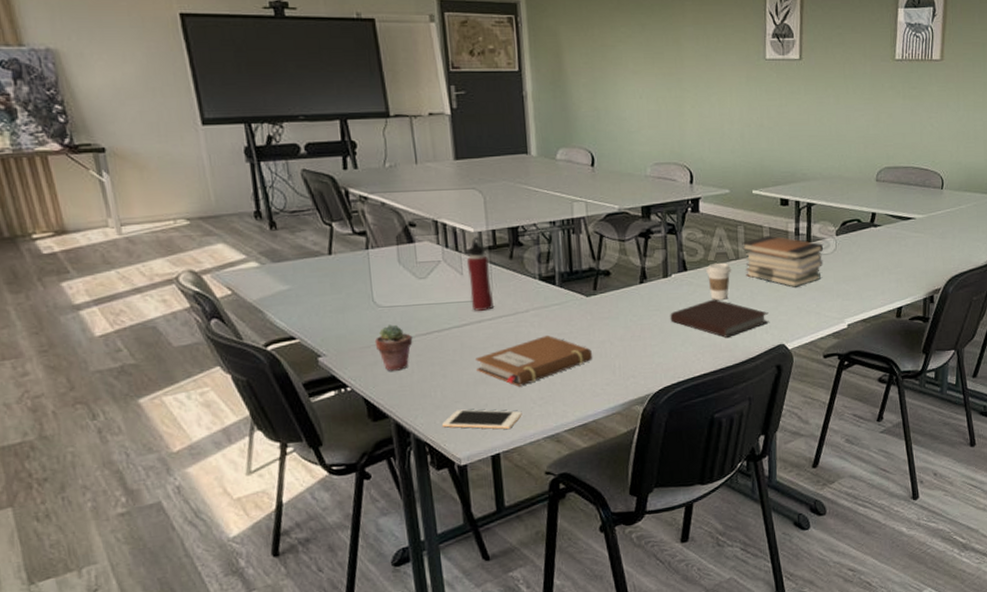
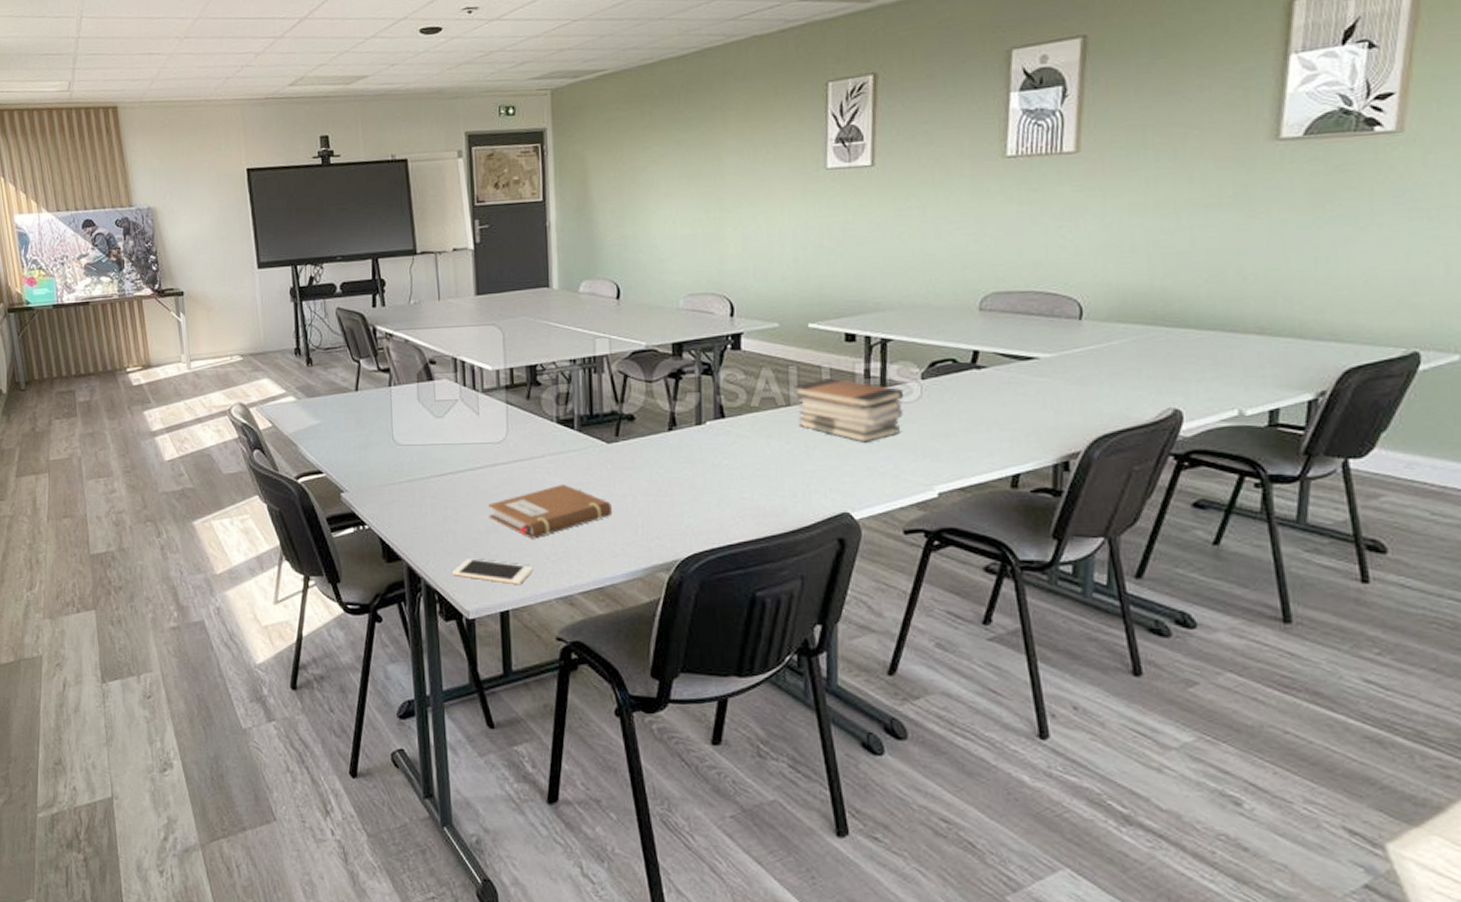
potted succulent: present [374,324,413,371] -> none [392,464,428,512]
water bottle: present [466,236,493,312] -> none [483,374,508,455]
notebook: present [670,299,769,338] -> none [703,452,829,500]
coffee cup: present [706,262,732,300] -> none [748,409,781,454]

